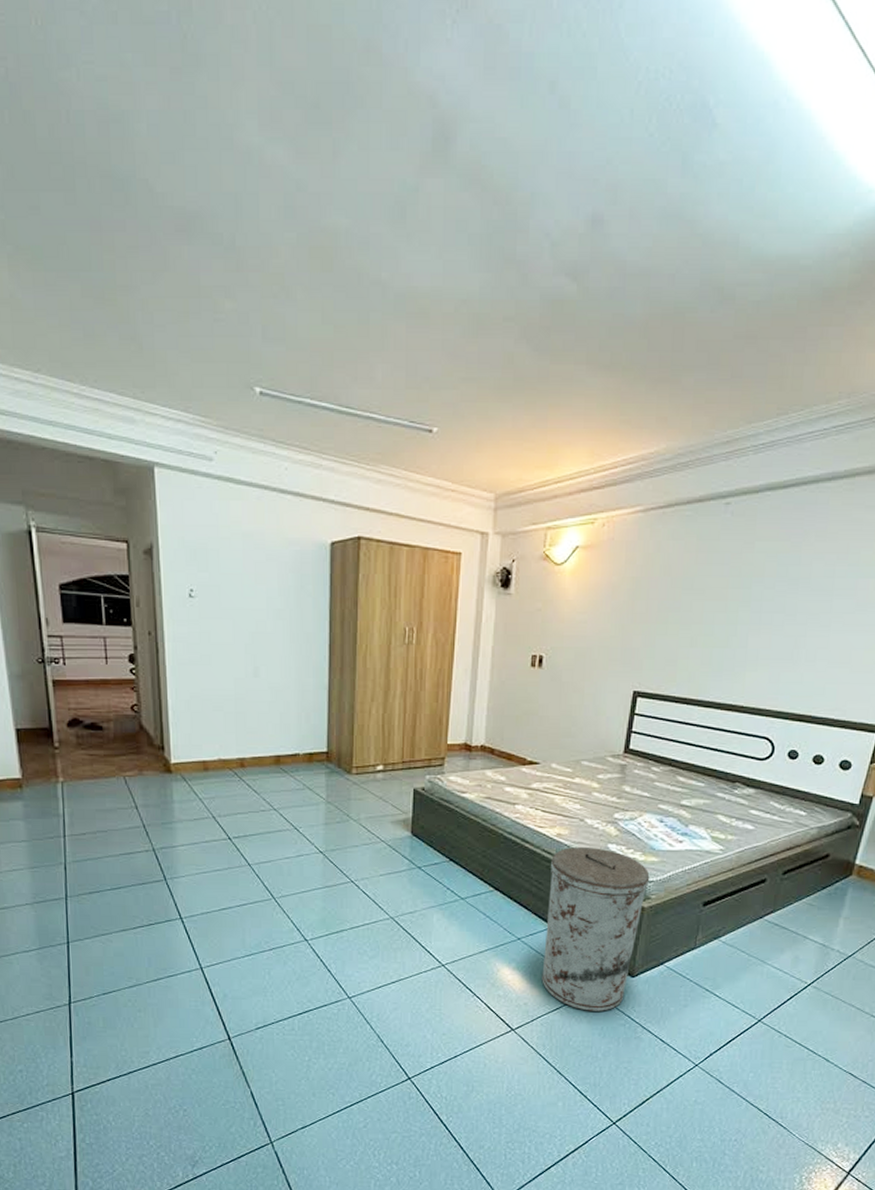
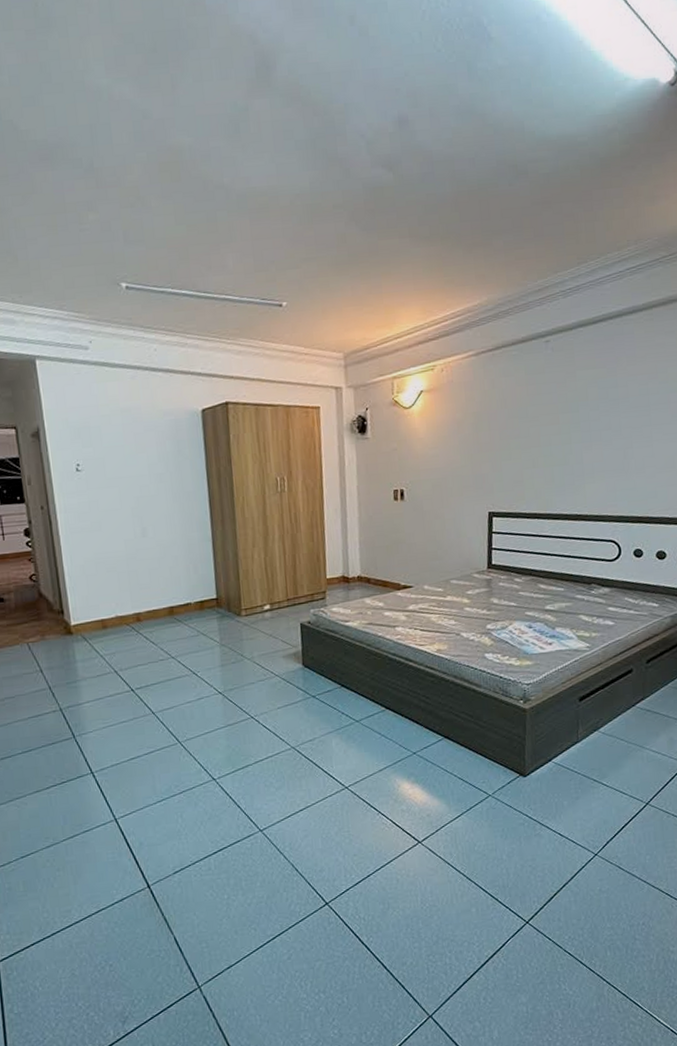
trash can: present [542,847,650,1011] -> none [435,658,528,815]

